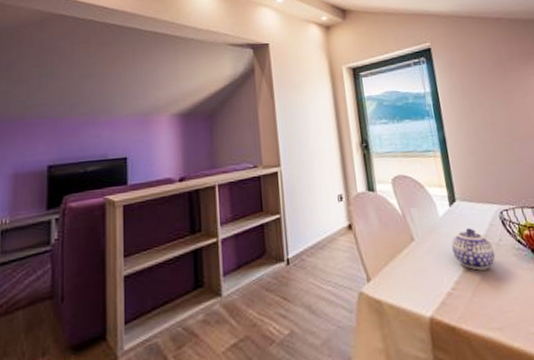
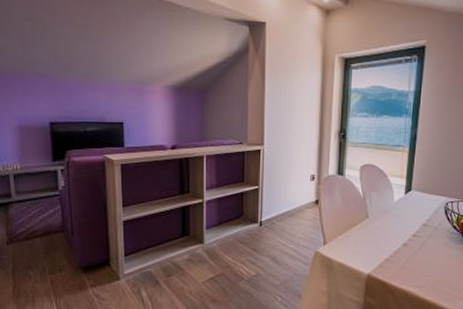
teapot: present [451,228,496,270] -> none [397,213,433,245]

